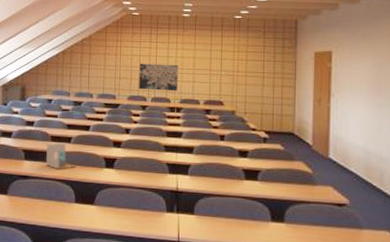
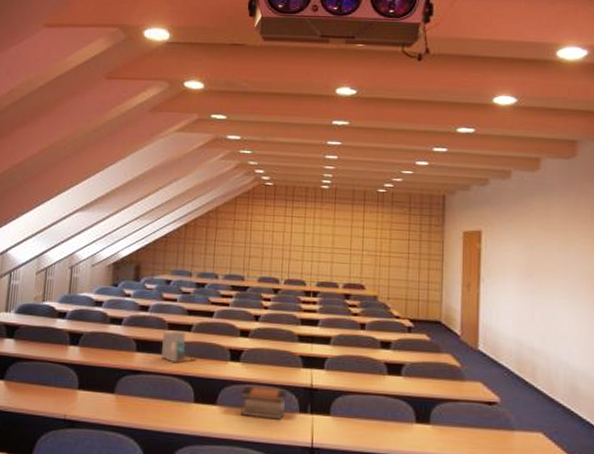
book stack: none [114,189,155,218] -> present [240,386,287,420]
wall art: present [139,63,178,91] -> none [271,240,316,273]

